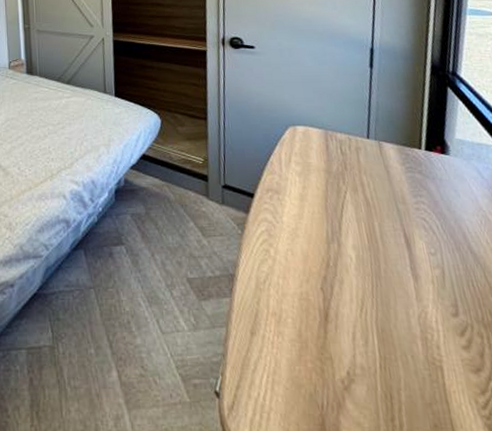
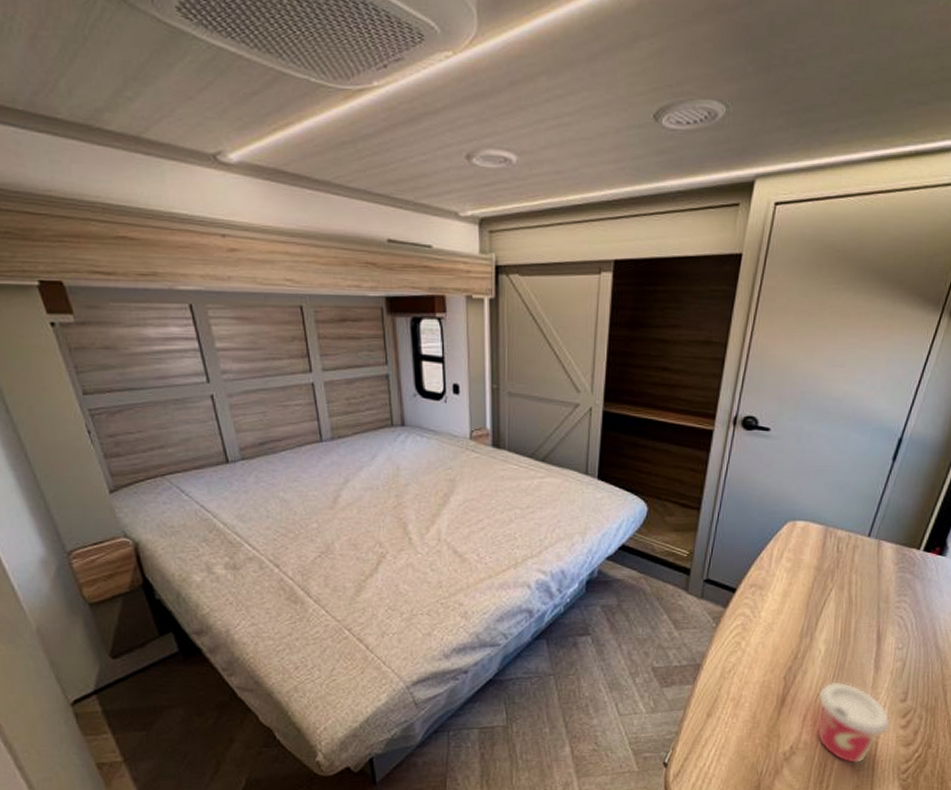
cup: none [361,293,451,395] -> present [815,682,891,764]

